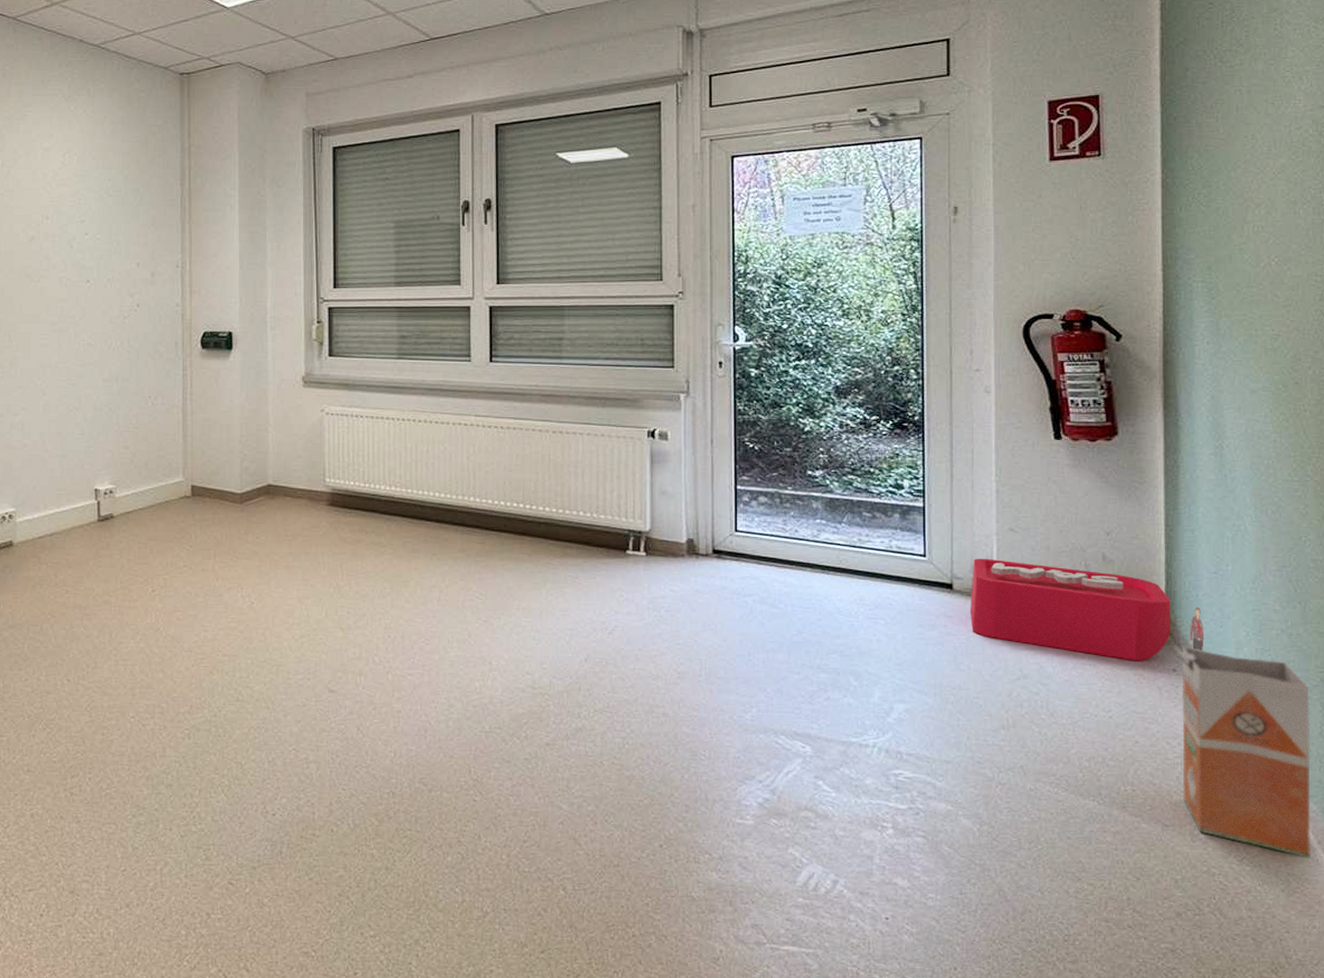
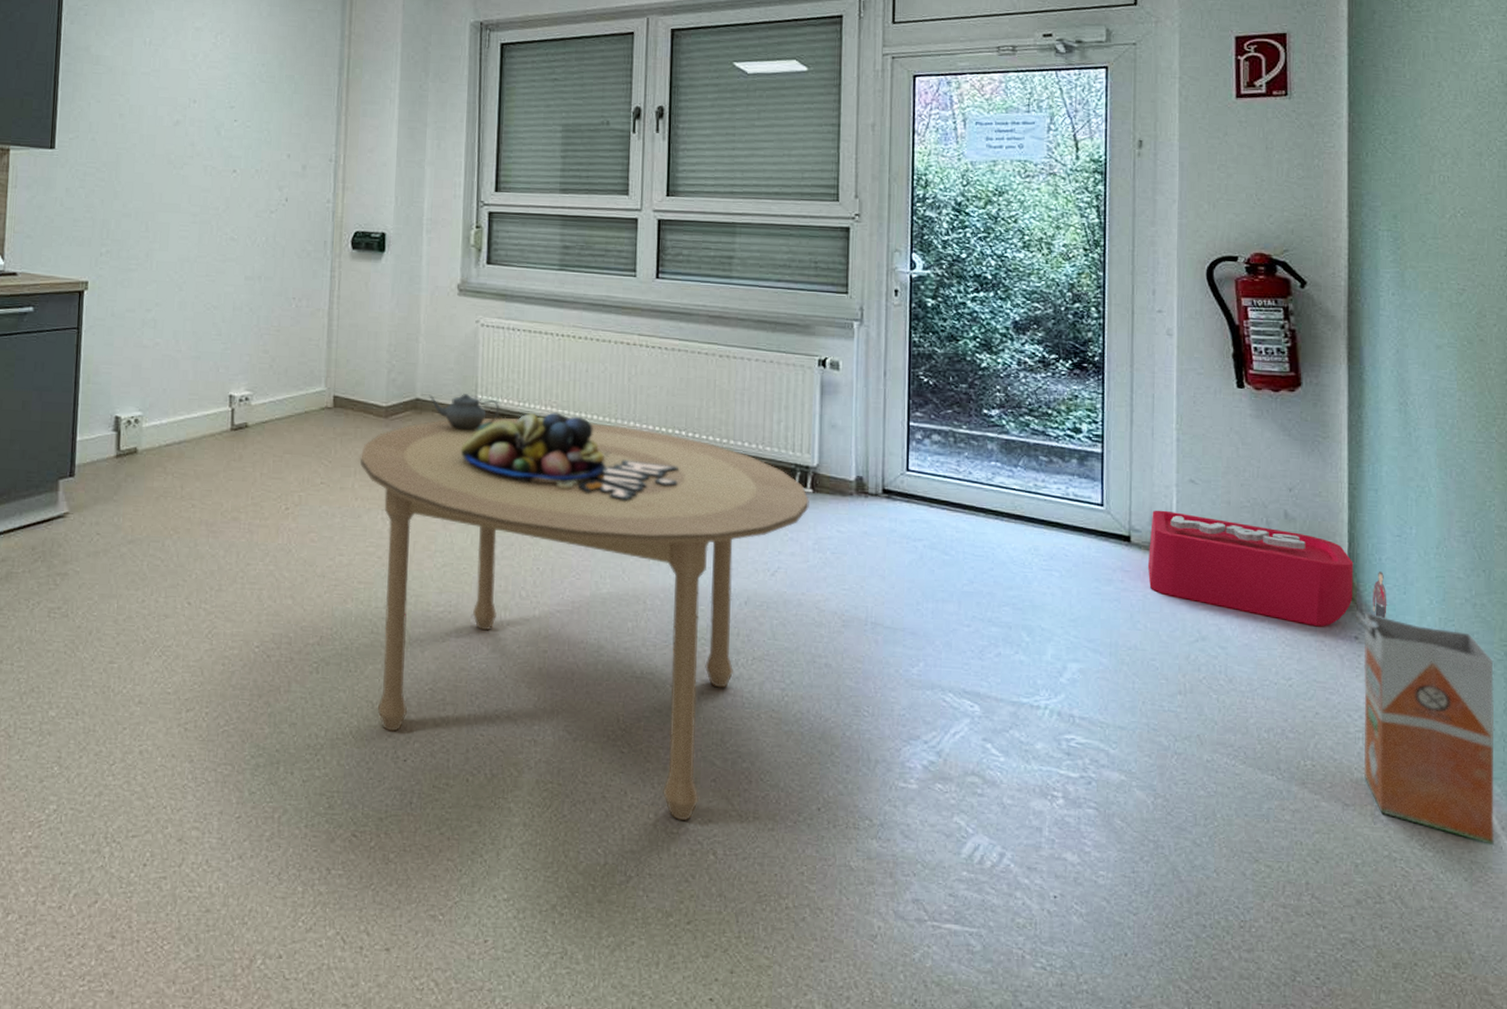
dining table: none [218,498,643,861] -> present [359,417,809,821]
teapot: none [280,478,347,512] -> present [429,394,500,431]
fruit bowl: none [312,492,448,554] -> present [460,412,605,481]

